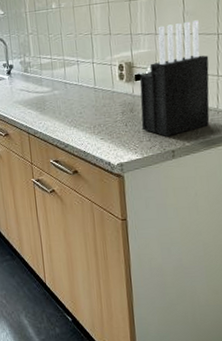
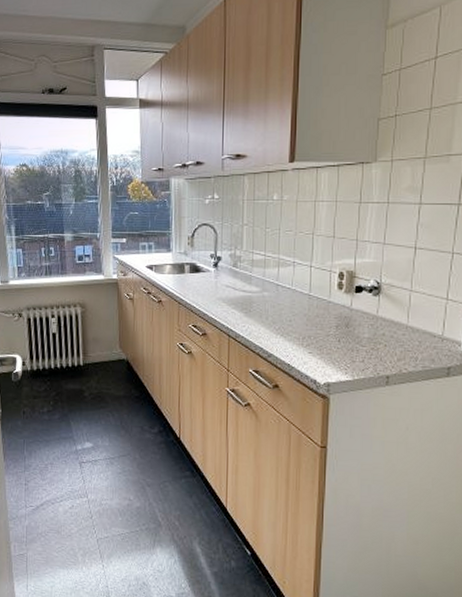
knife block: present [139,20,210,136] -> none [356,234,440,359]

